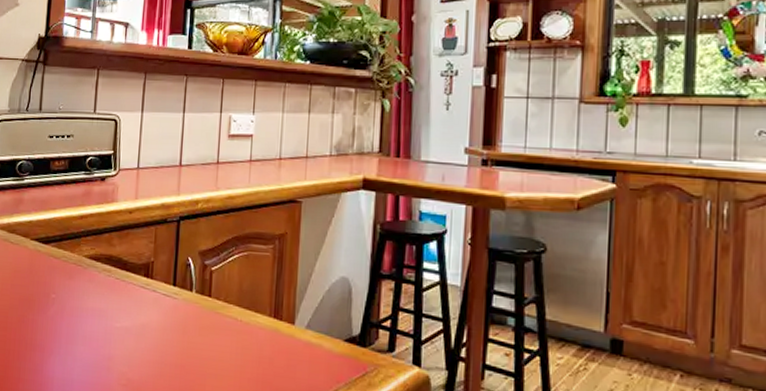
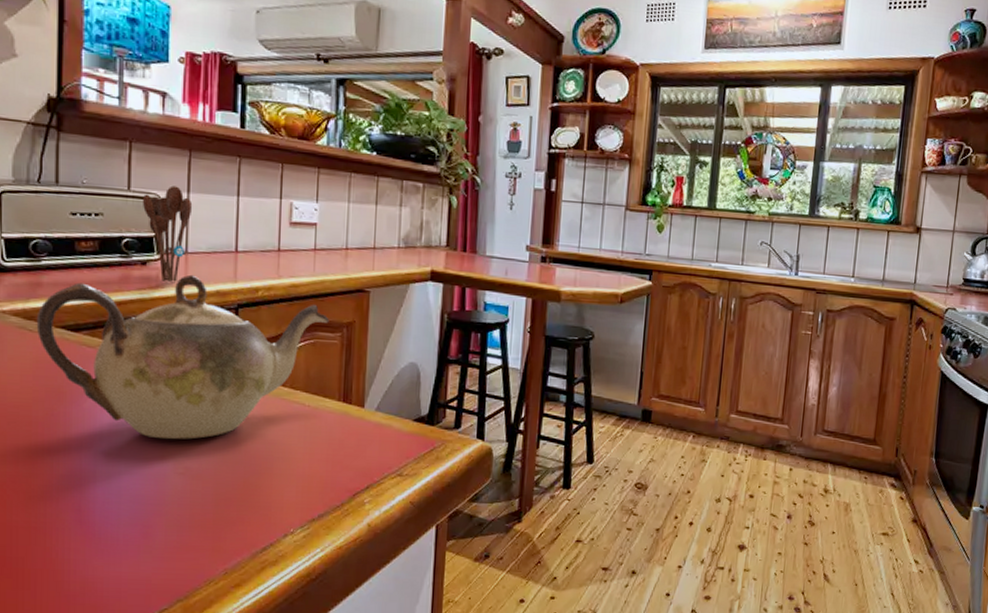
teapot: none [16,188,262,351] -> present [36,274,329,440]
utensil holder: none [104,106,146,196] -> present [142,185,193,282]

